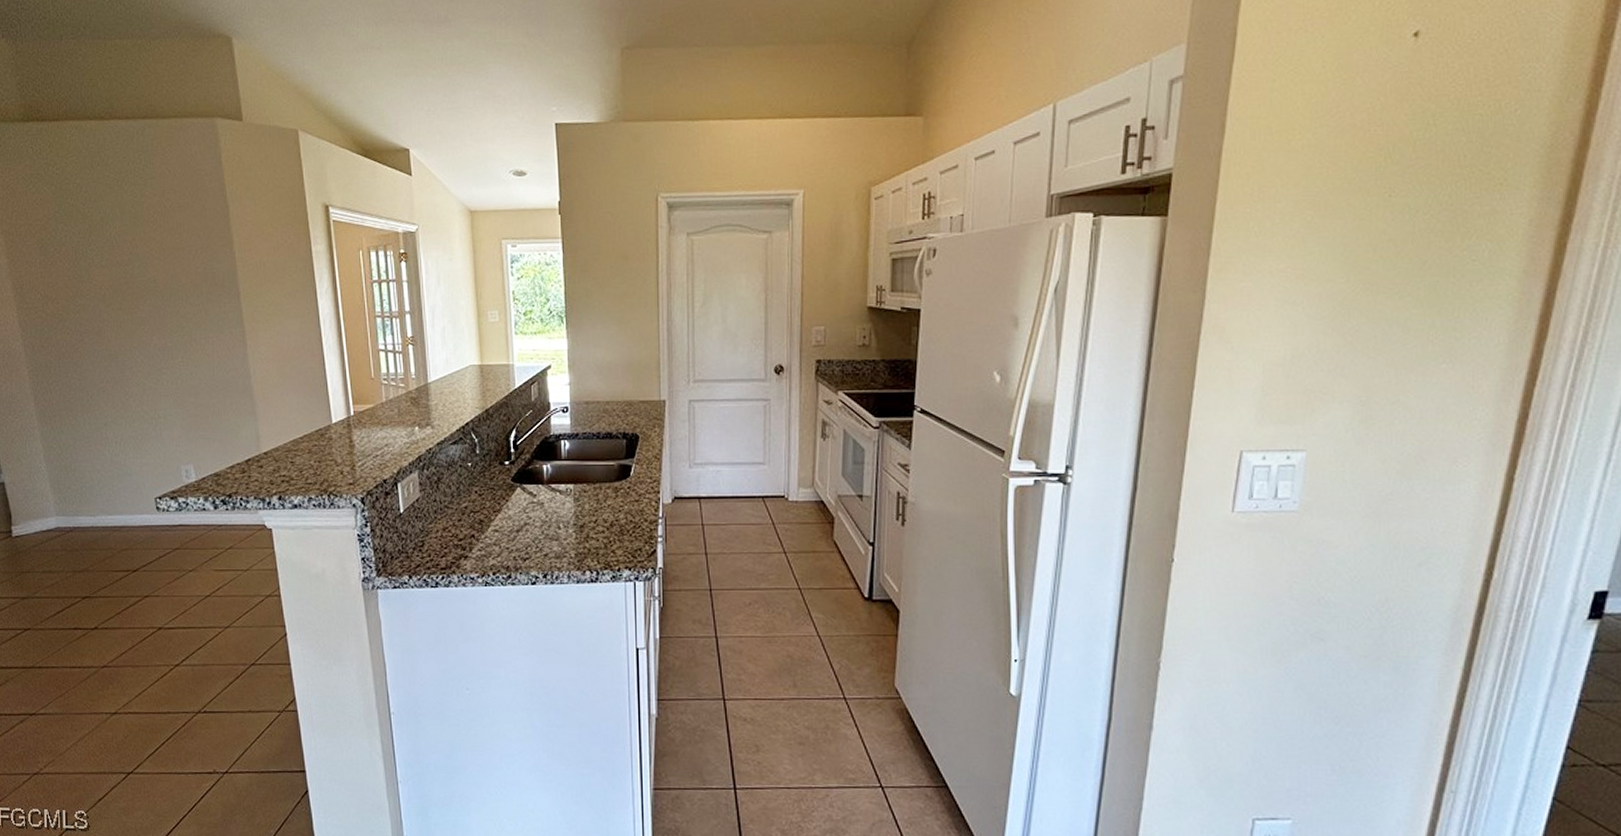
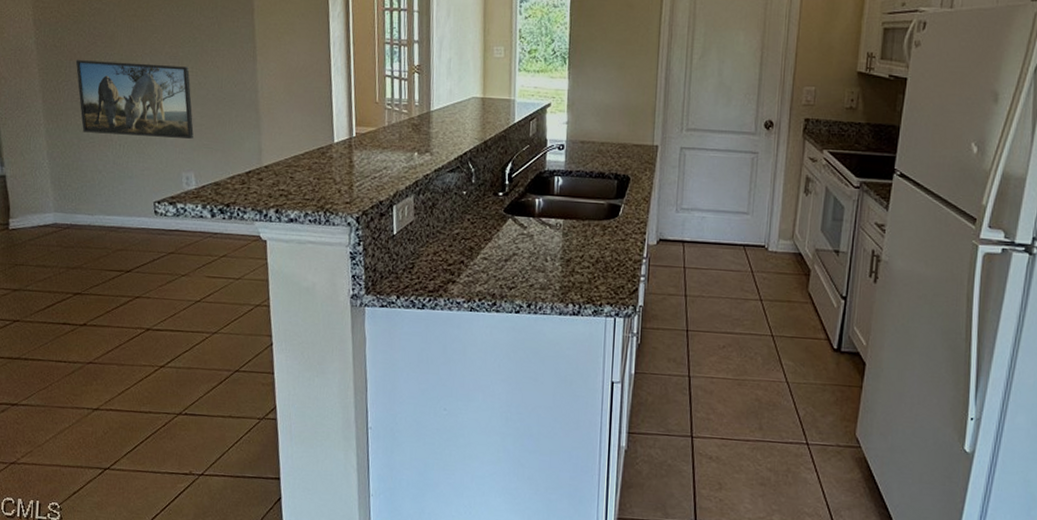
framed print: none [64,356,189,432] -> present [75,60,194,139]

